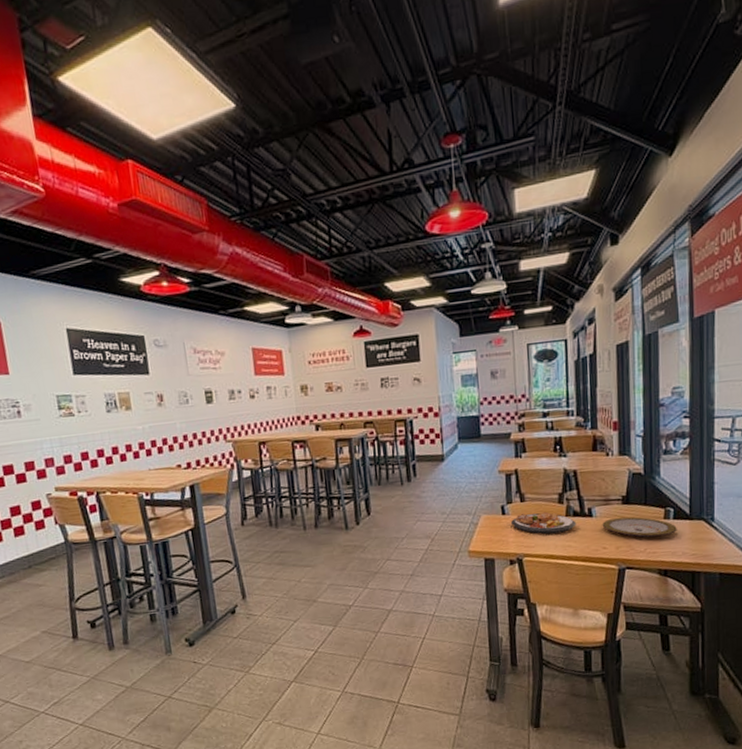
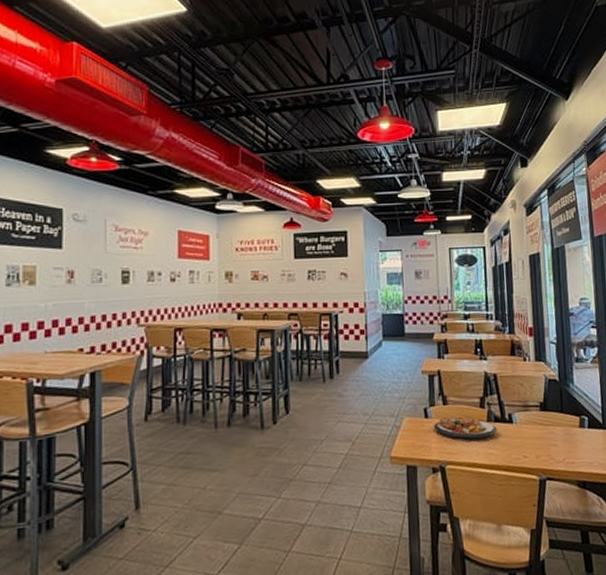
plate: present [602,517,677,538] -> none [522,424,592,447]

